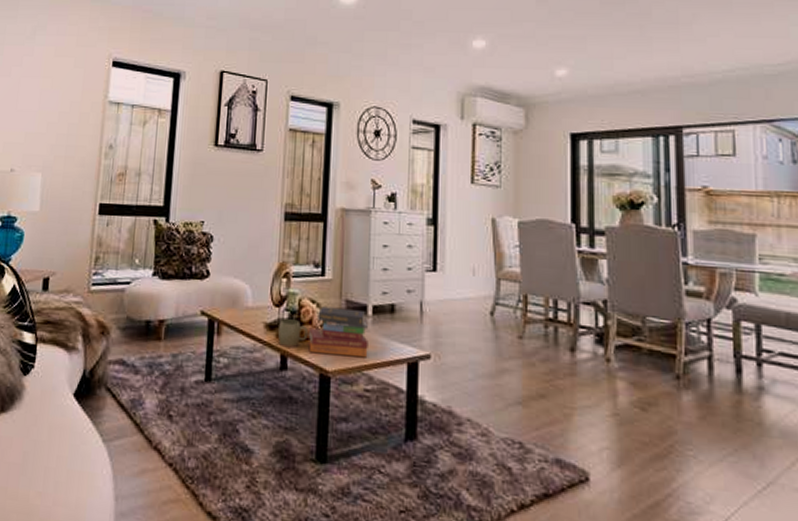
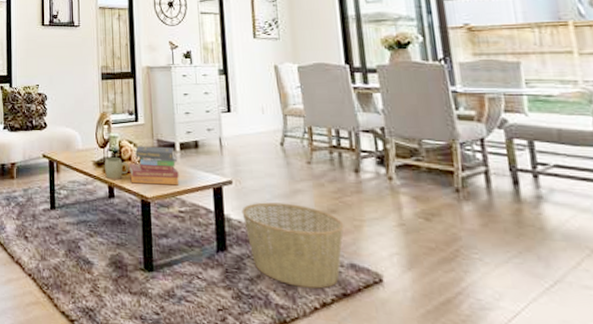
basket: none [438,382,553,488] -> present [241,202,344,289]

